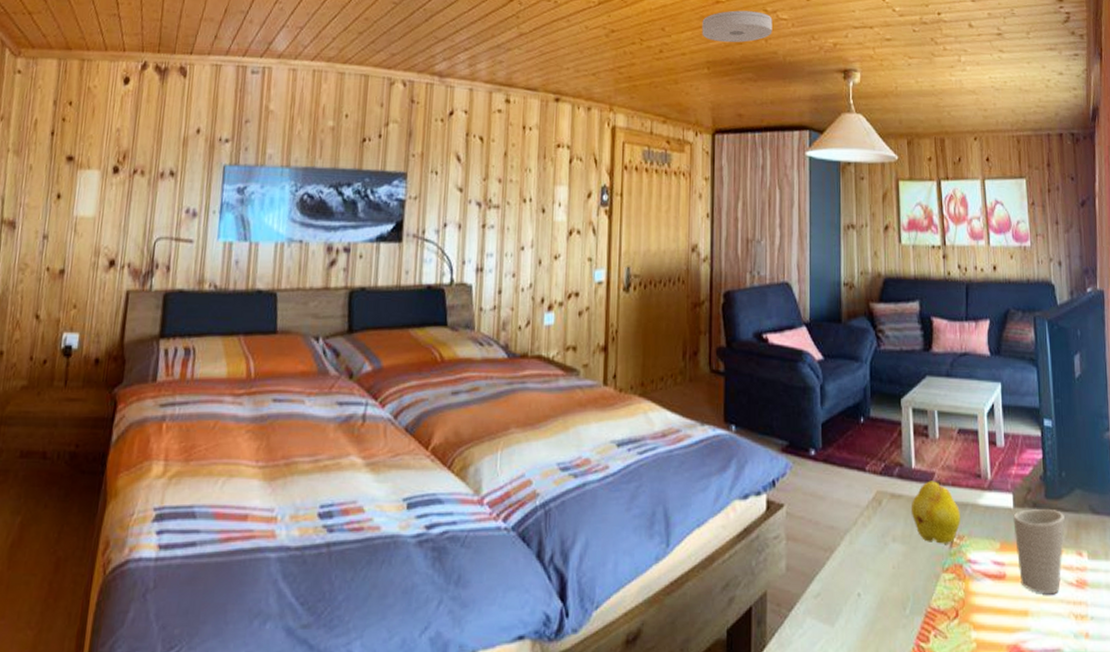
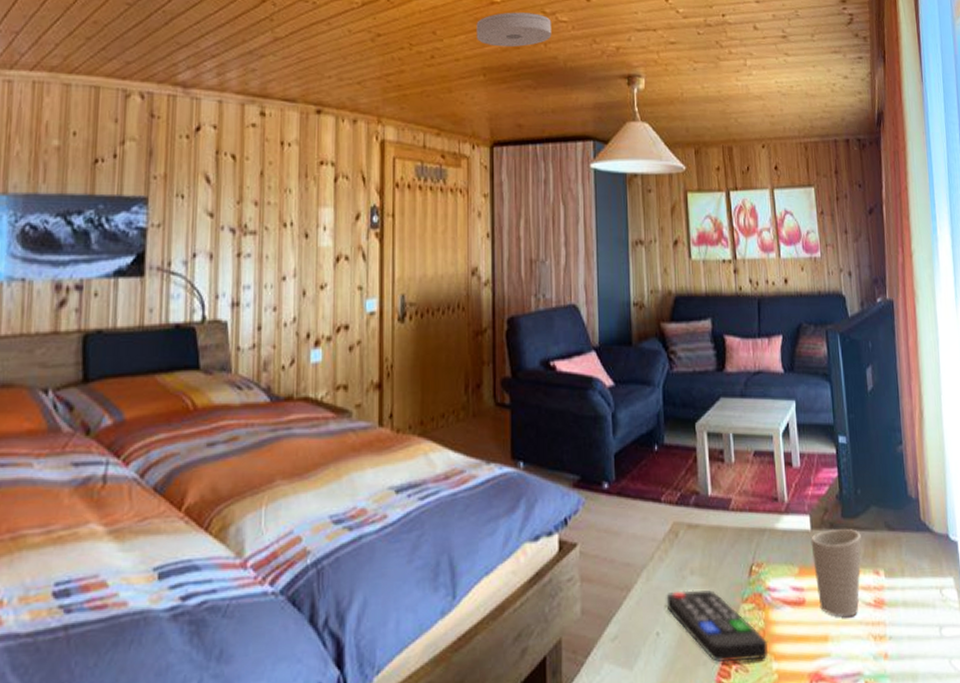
remote control: none [868,556,968,628] -> present [666,590,769,663]
fruit: present [910,479,961,544] -> none [708,506,759,573]

